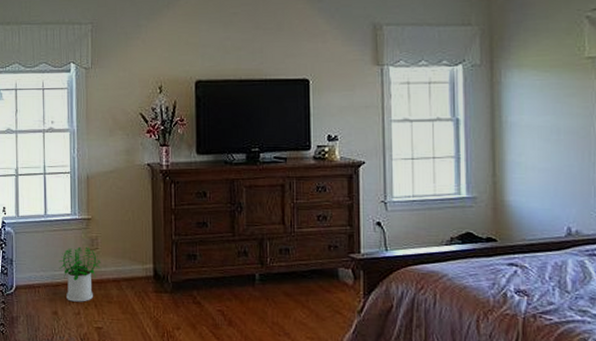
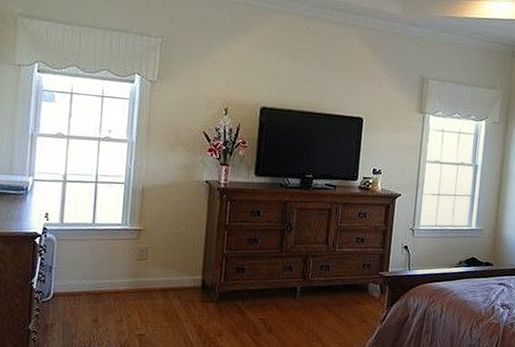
potted plant: present [59,246,101,302] -> none [103,256,149,310]

